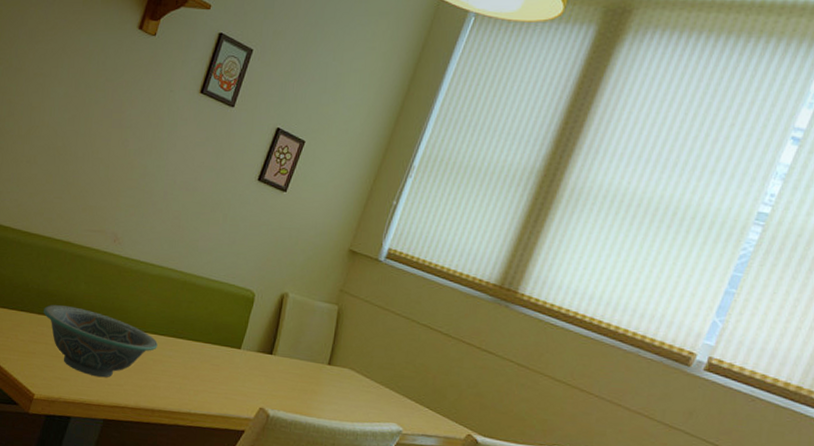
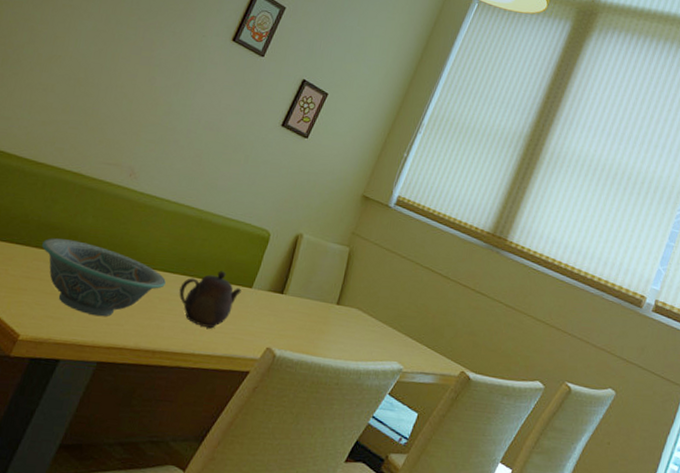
teapot: none [171,332,230,389] -> present [179,271,241,329]

